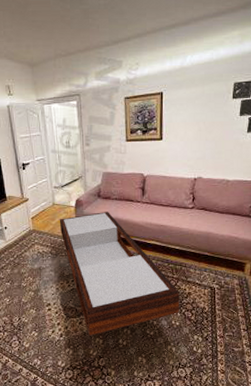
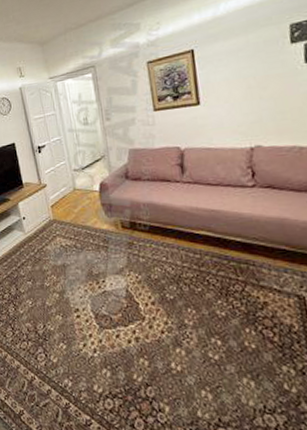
coffee table: present [59,212,180,336] -> none [82,195,254,355]

